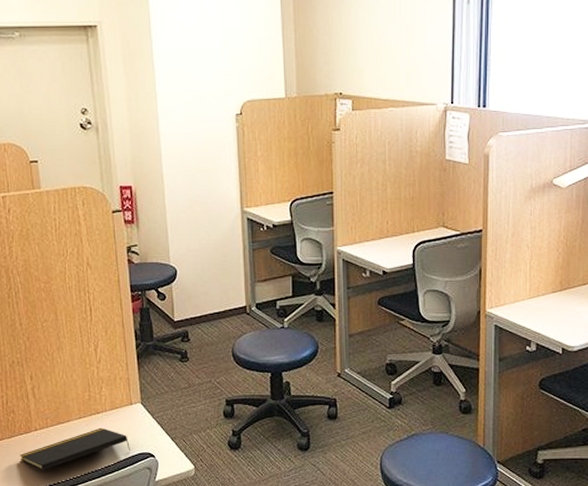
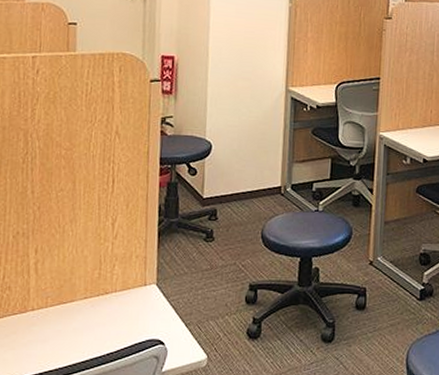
notepad: present [19,427,130,471] -> none [9,309,138,357]

